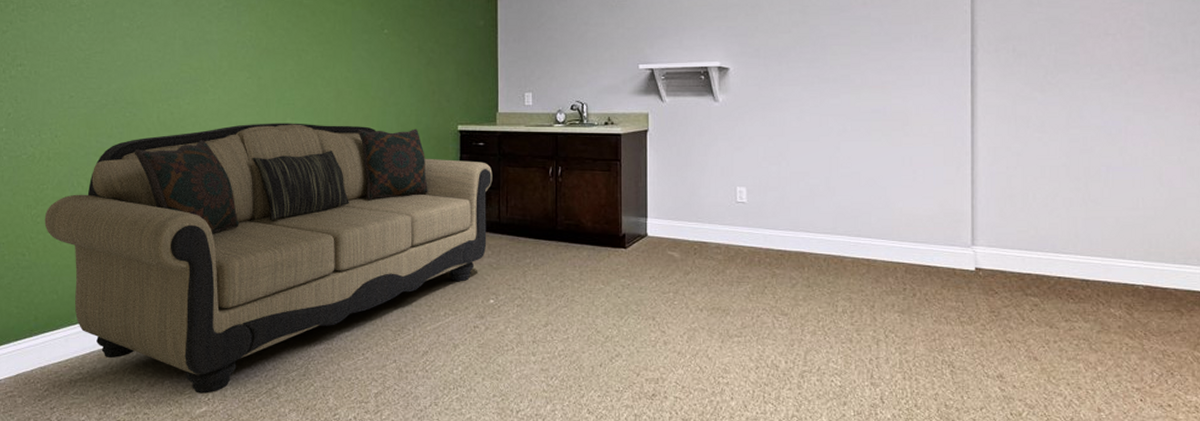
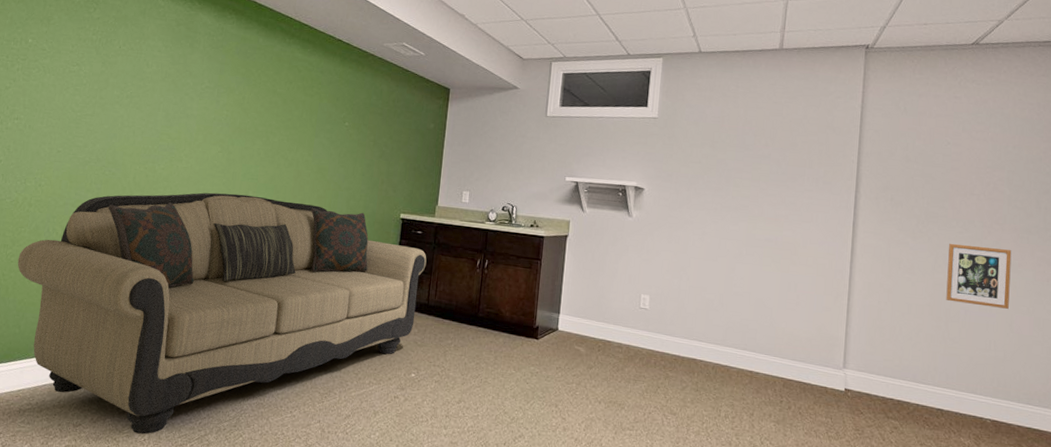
picture frame: none [1084,92,1157,160] -> present [946,243,1012,309]

